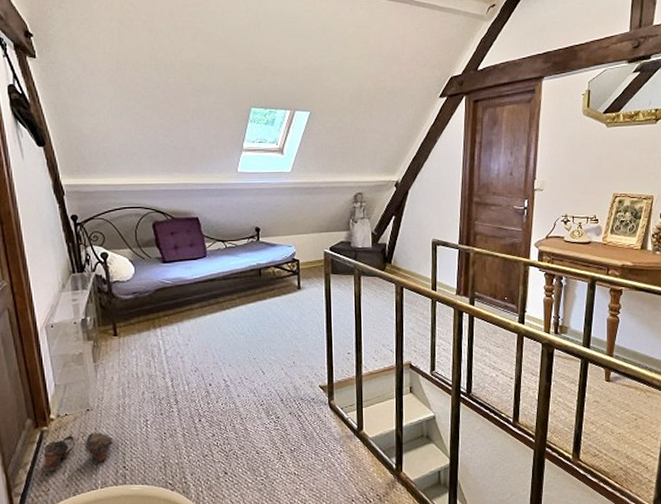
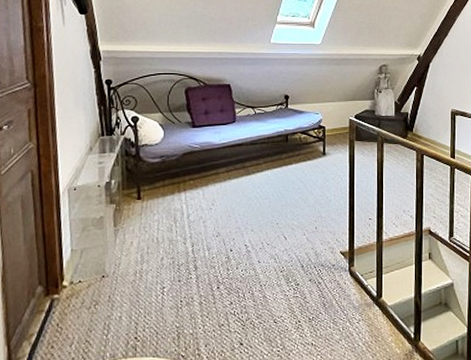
shoes: present [43,433,113,471] -> none [51,301,126,342]

